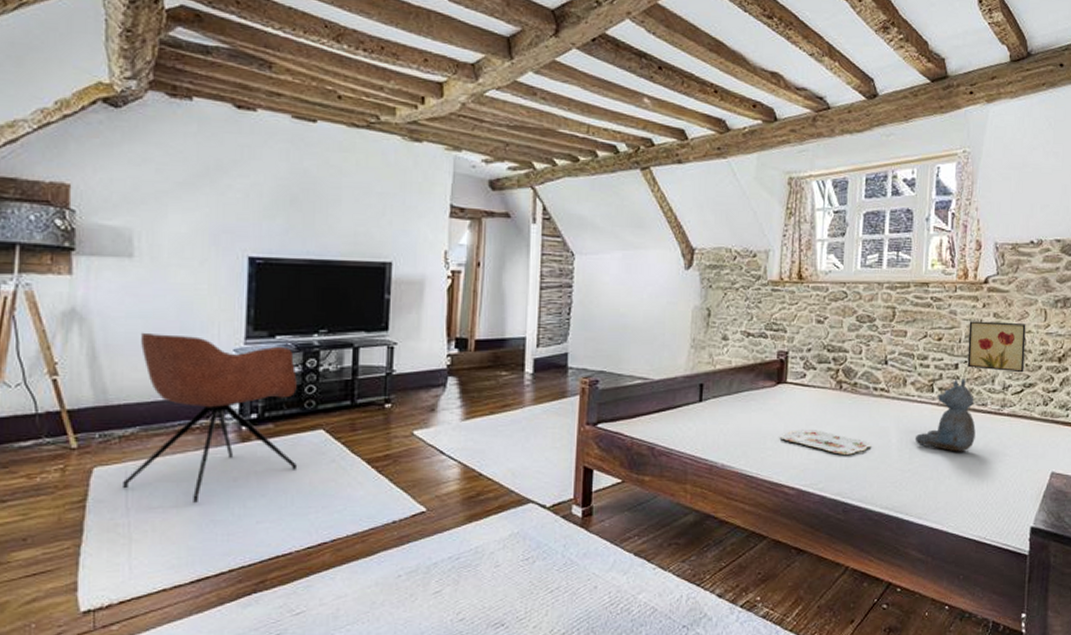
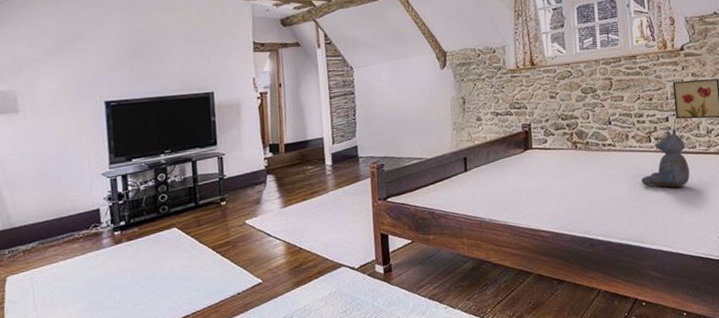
armchair: present [121,332,297,503] -> none [29,167,159,296]
serving tray: present [780,430,872,455] -> none [533,183,607,201]

